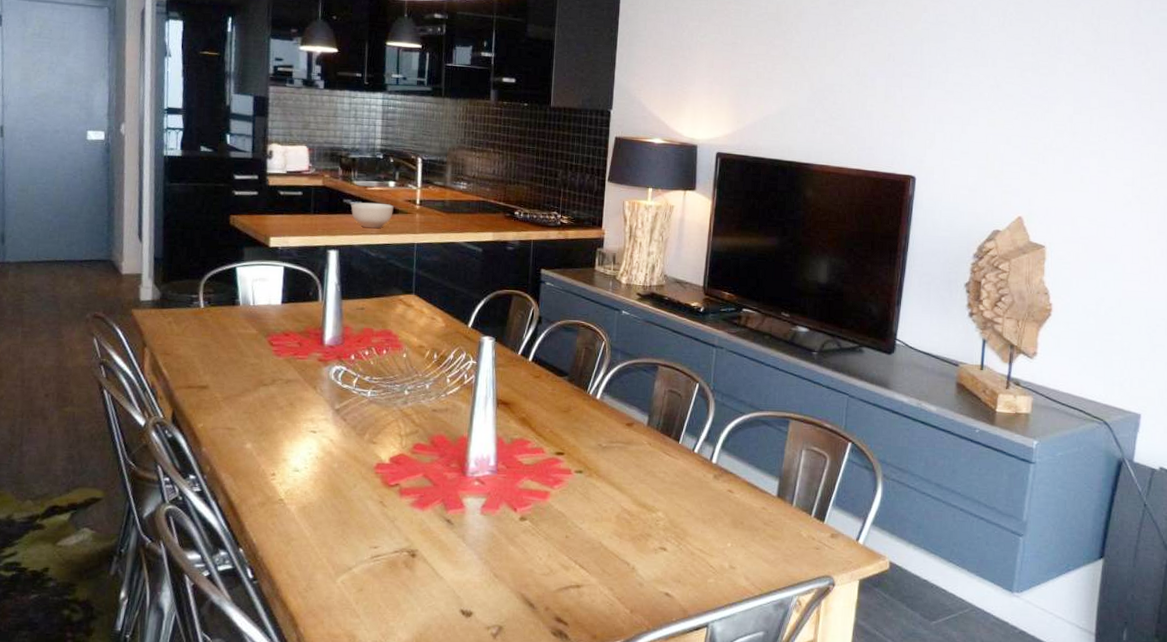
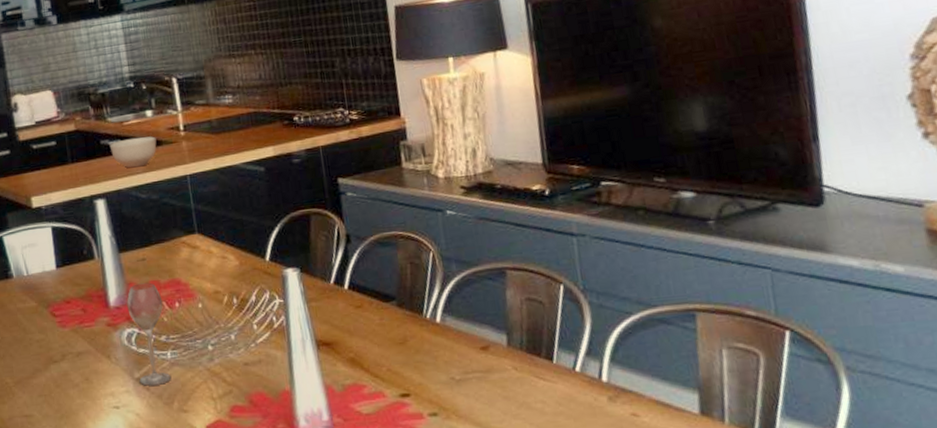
wineglass: none [338,328,373,418] -> present [126,282,172,386]

